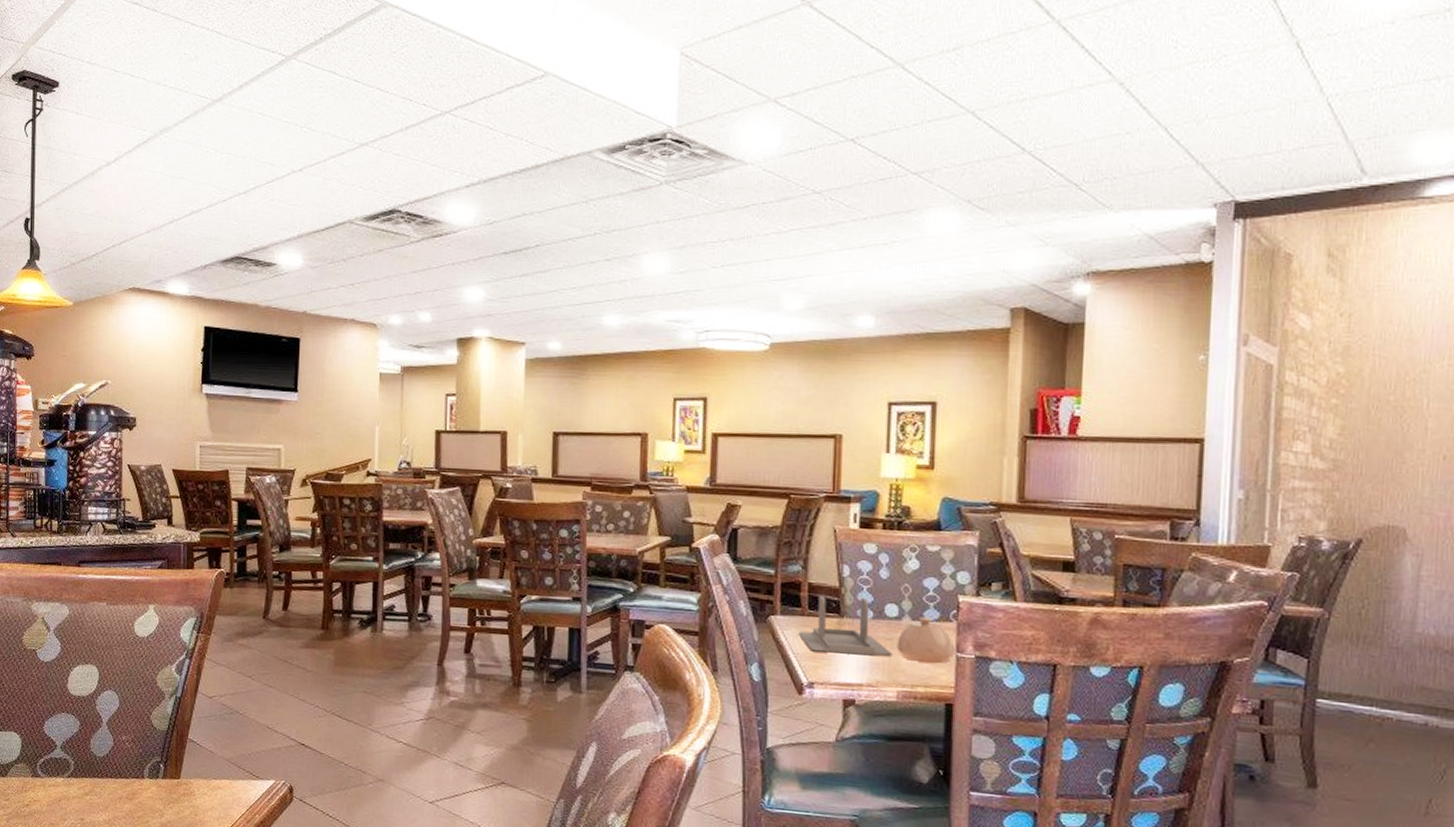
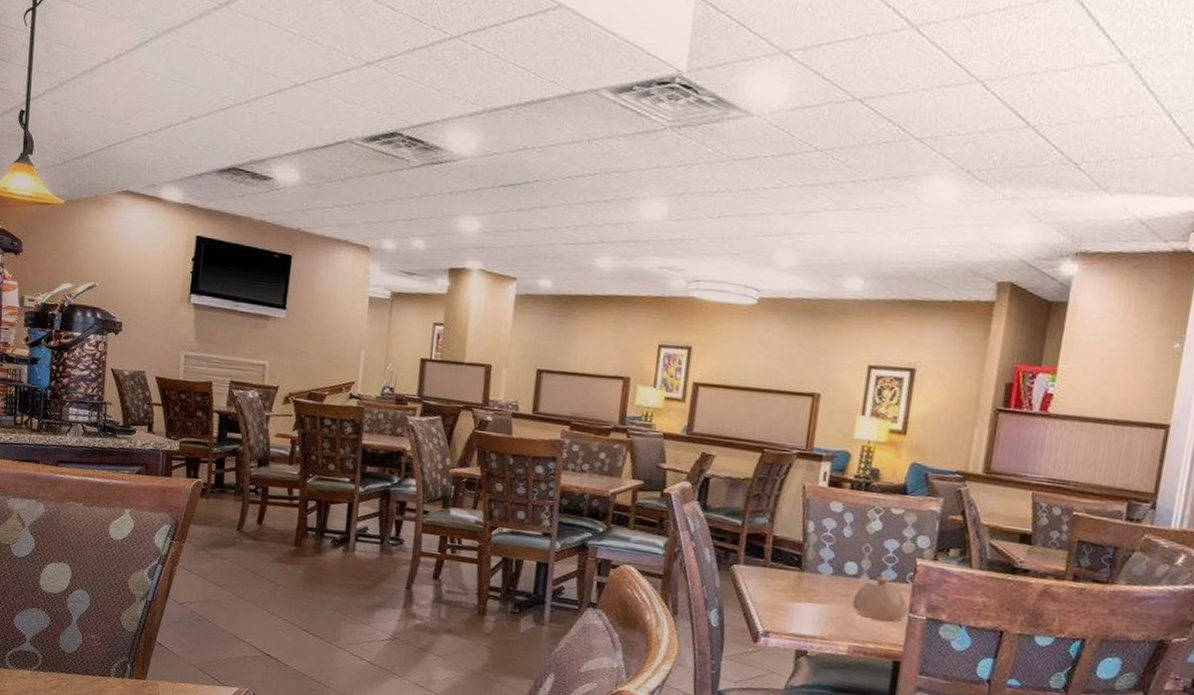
napkin holder: present [799,595,891,656] -> none [759,548,847,612]

